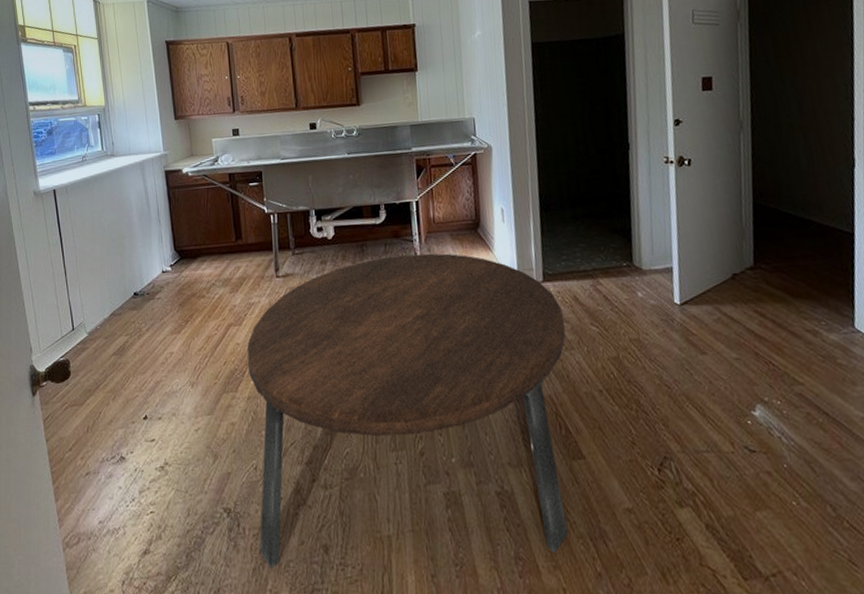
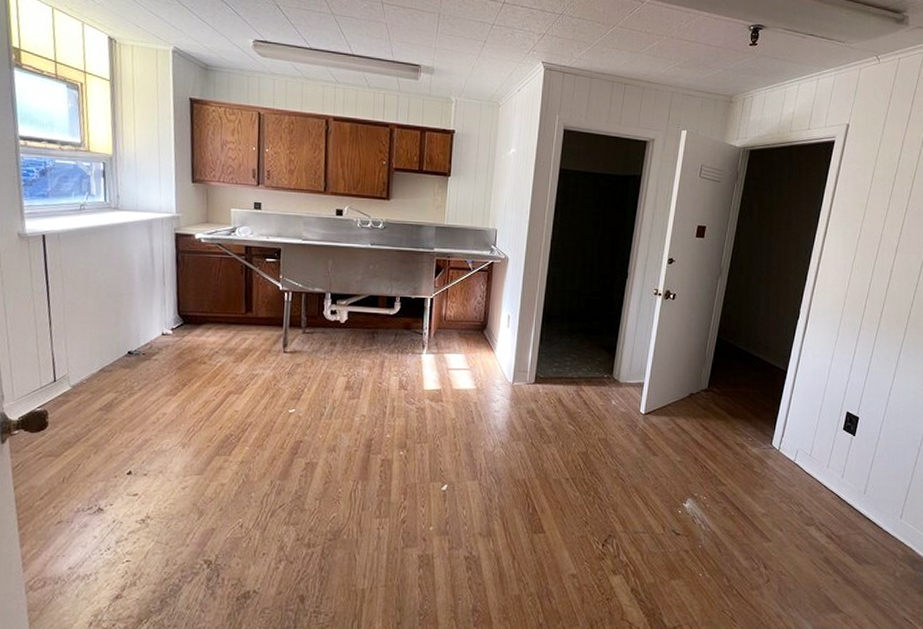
dining table: present [247,253,568,568] -> none [237,345,547,614]

